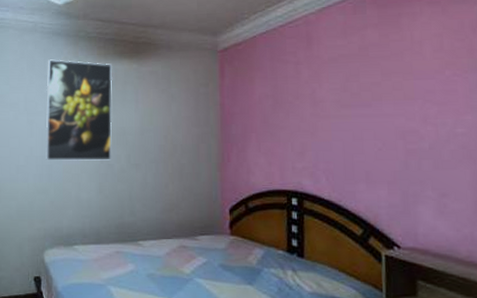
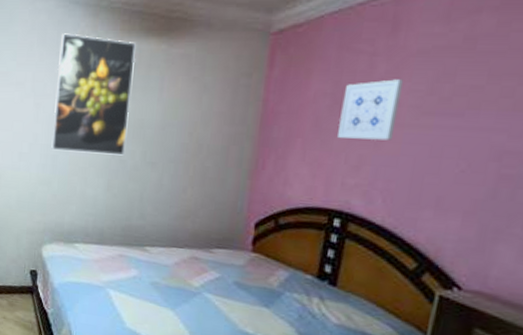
wall art: none [281,81,324,130] -> present [338,79,403,141]

